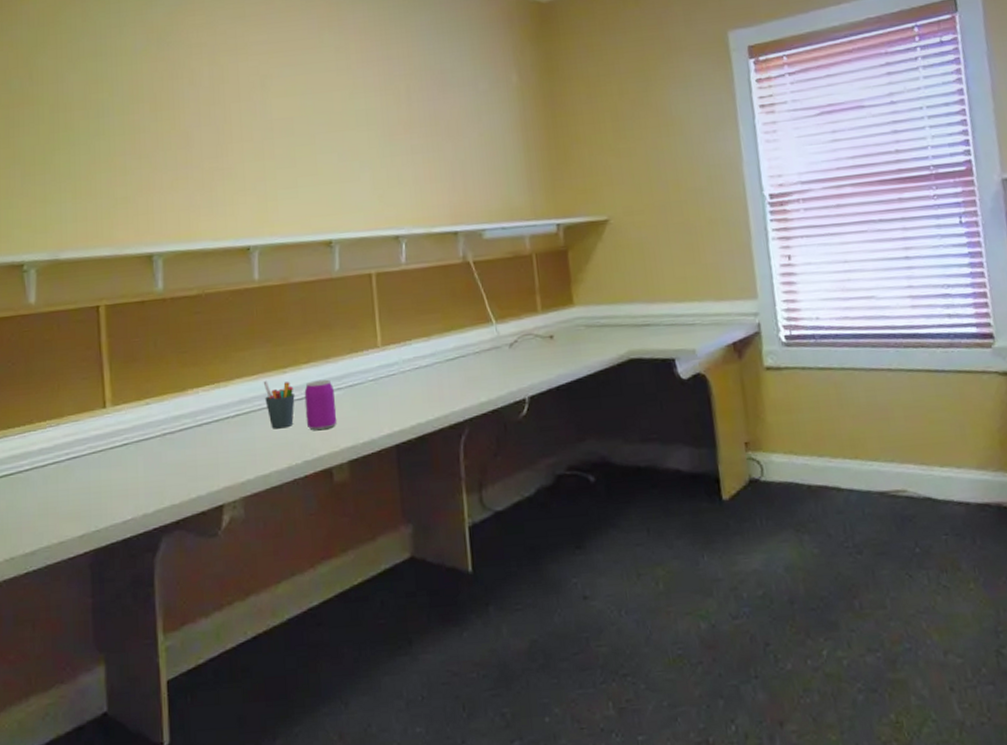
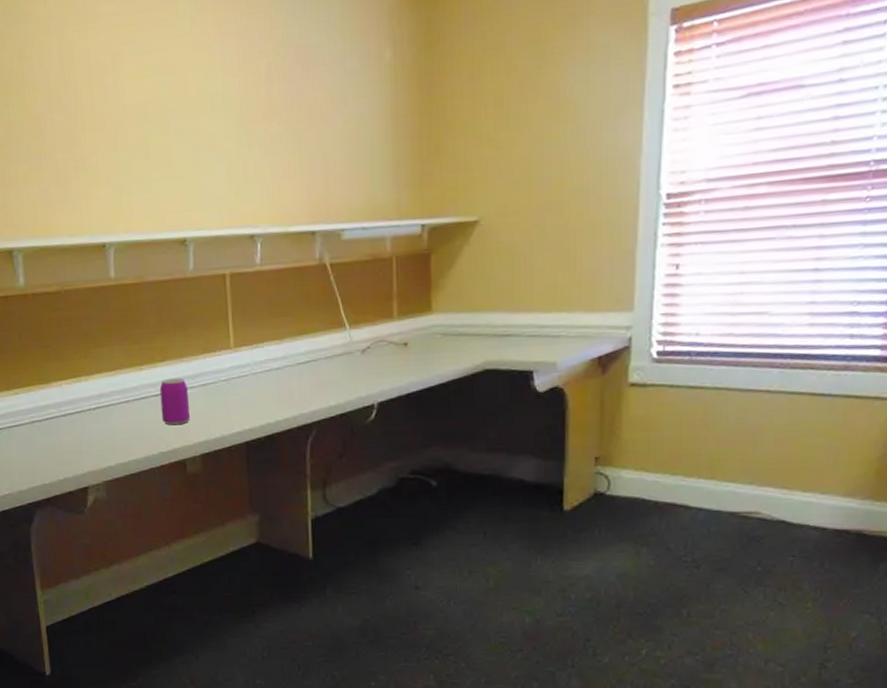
pen holder: present [263,381,295,429] -> none [121,377,151,422]

